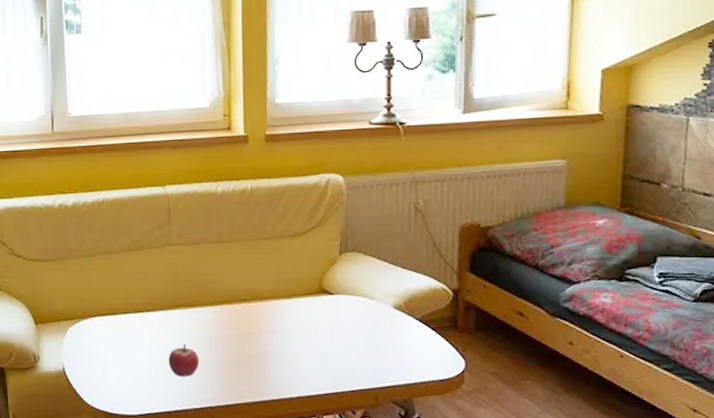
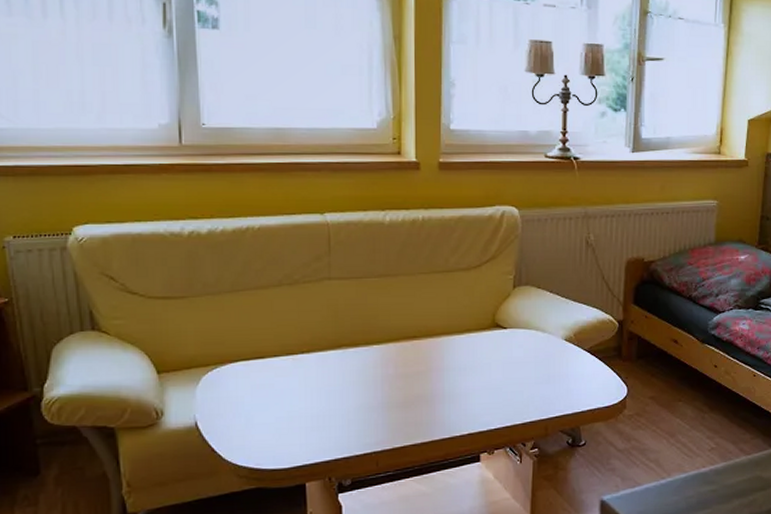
fruit: present [168,343,200,377] -> none [327,386,363,422]

